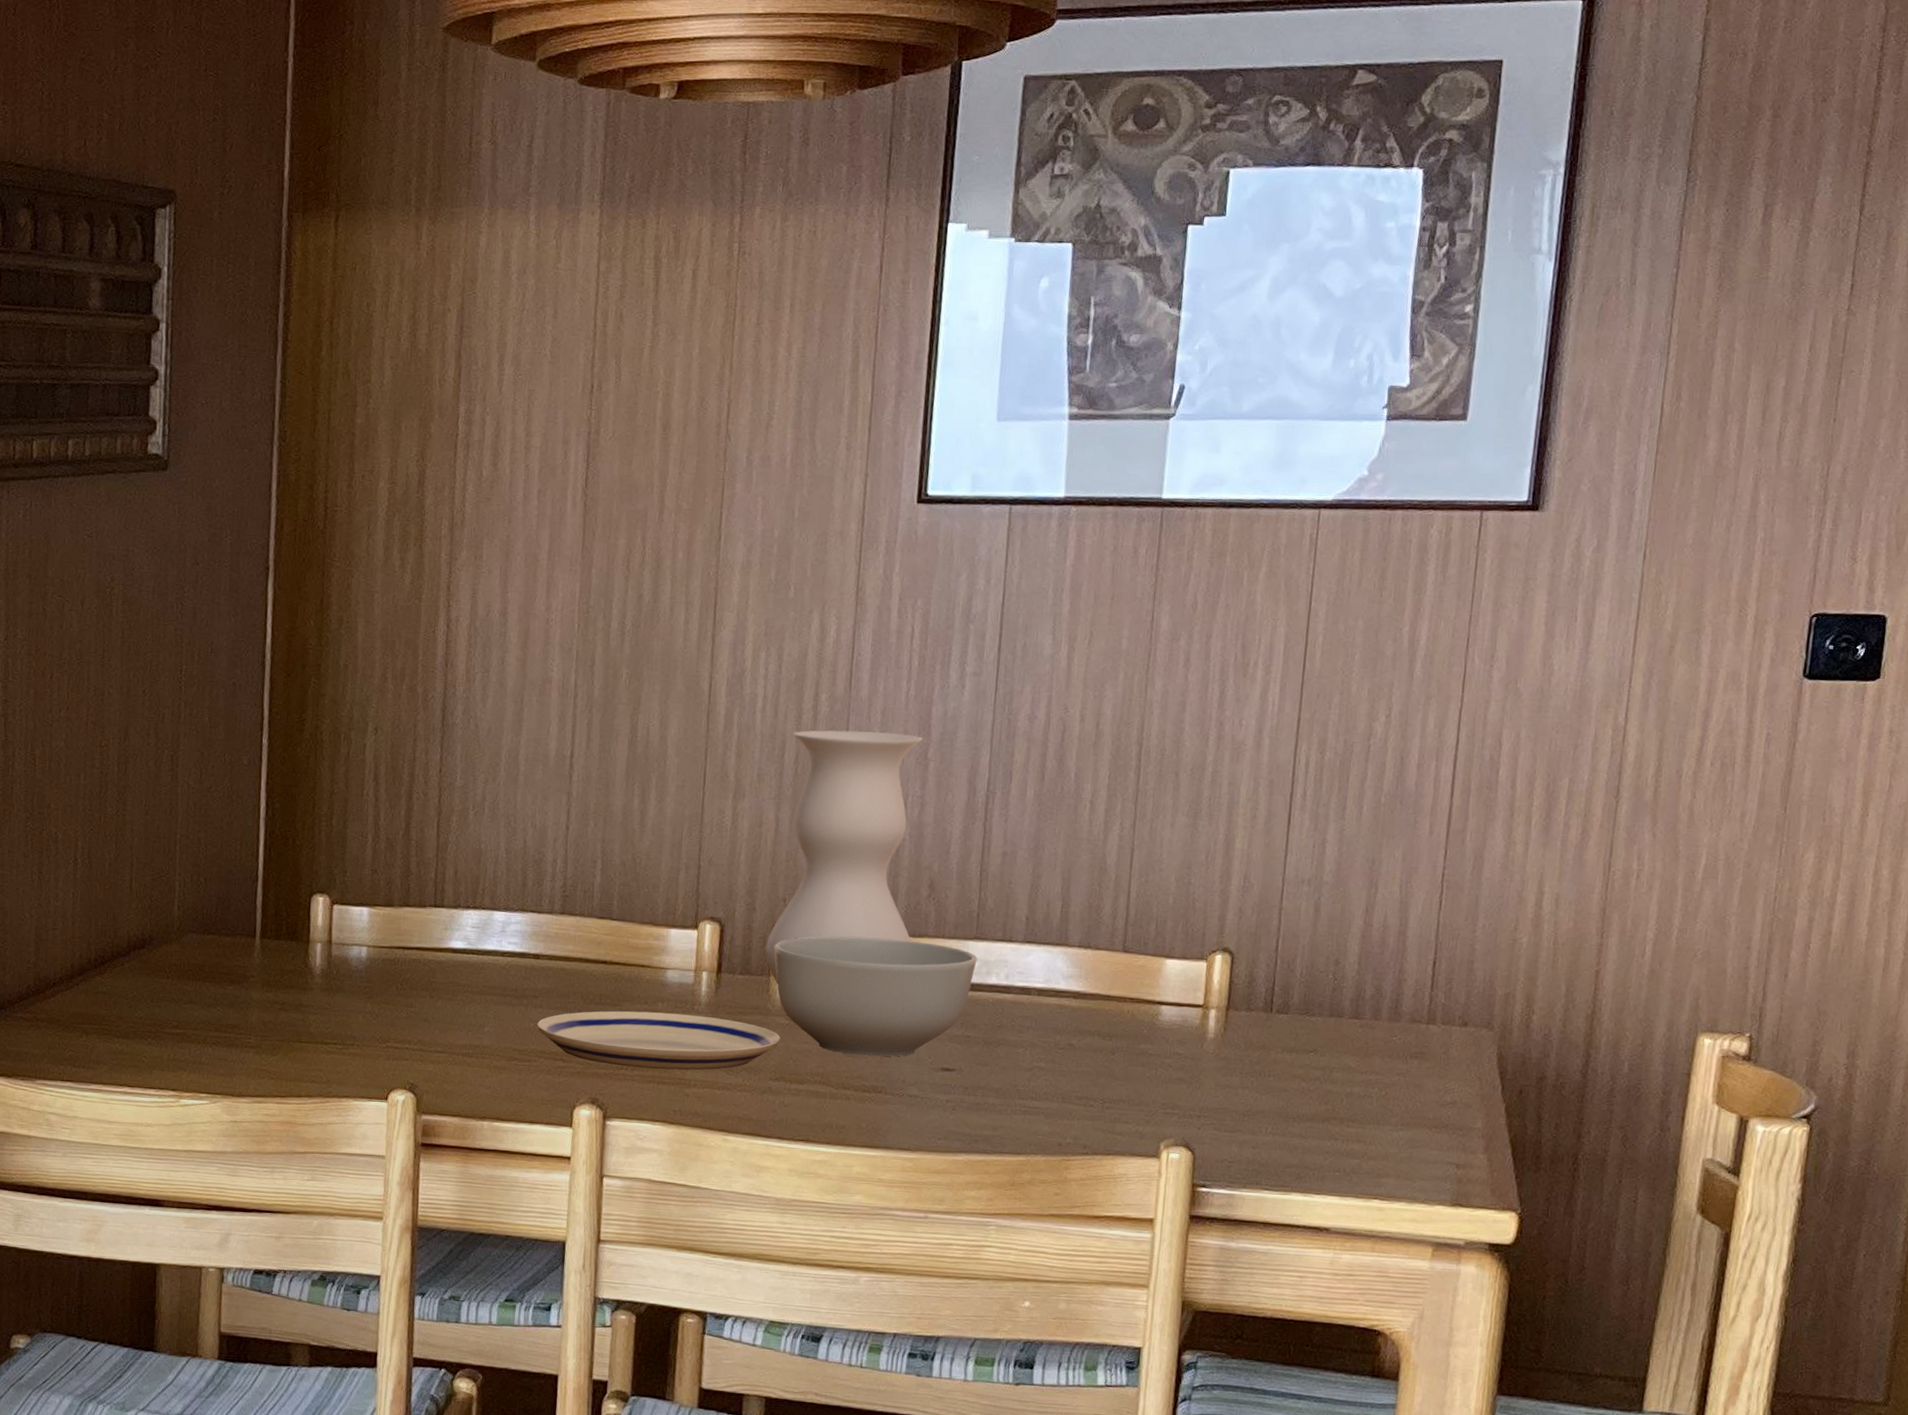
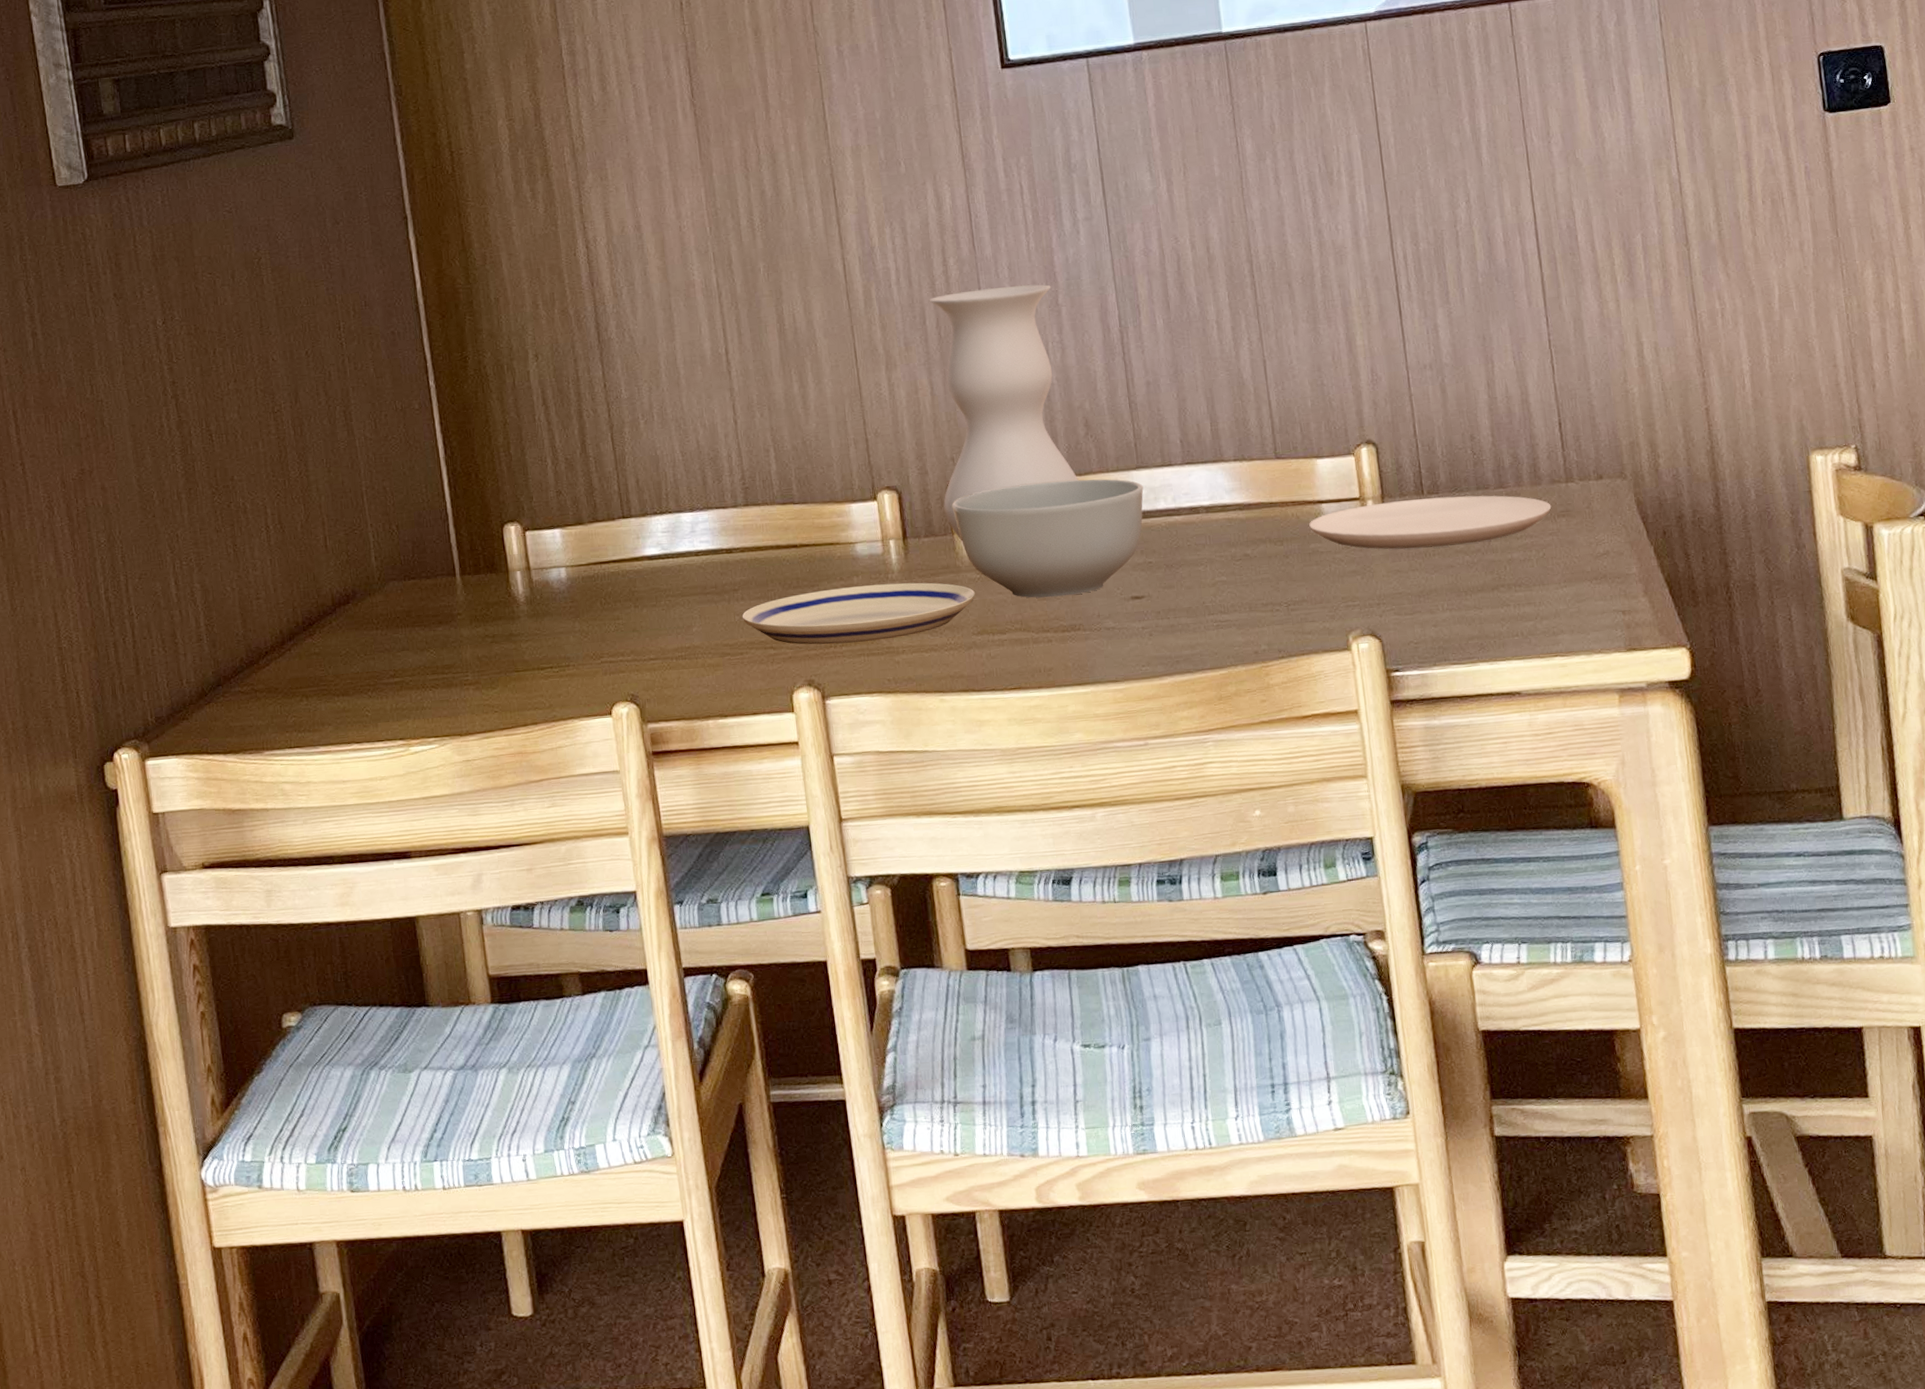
plate: none [1143,1014,1406,1070] -> present [1309,495,1552,549]

